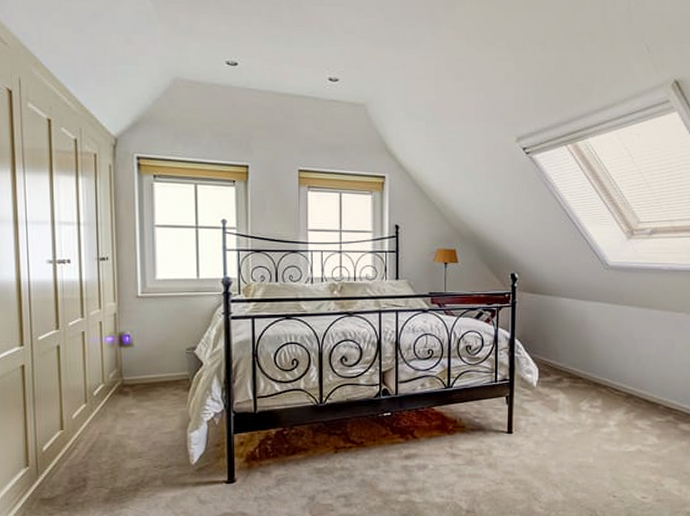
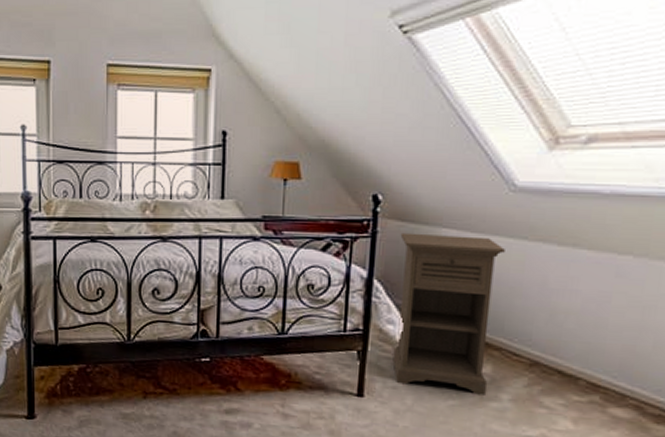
nightstand: none [532,302,604,424] -> present [392,232,505,395]

